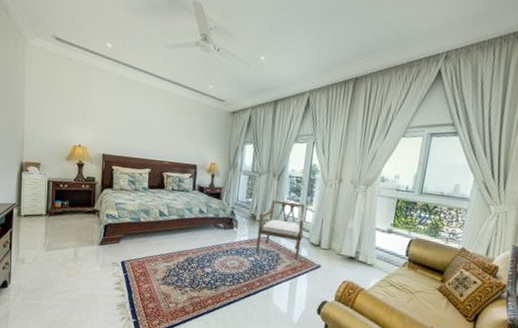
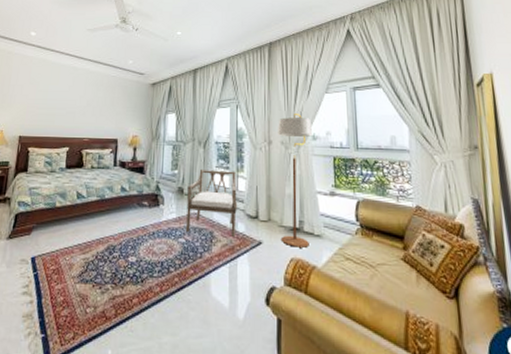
floor lamp: none [337,155,383,274] -> present [277,114,313,248]

